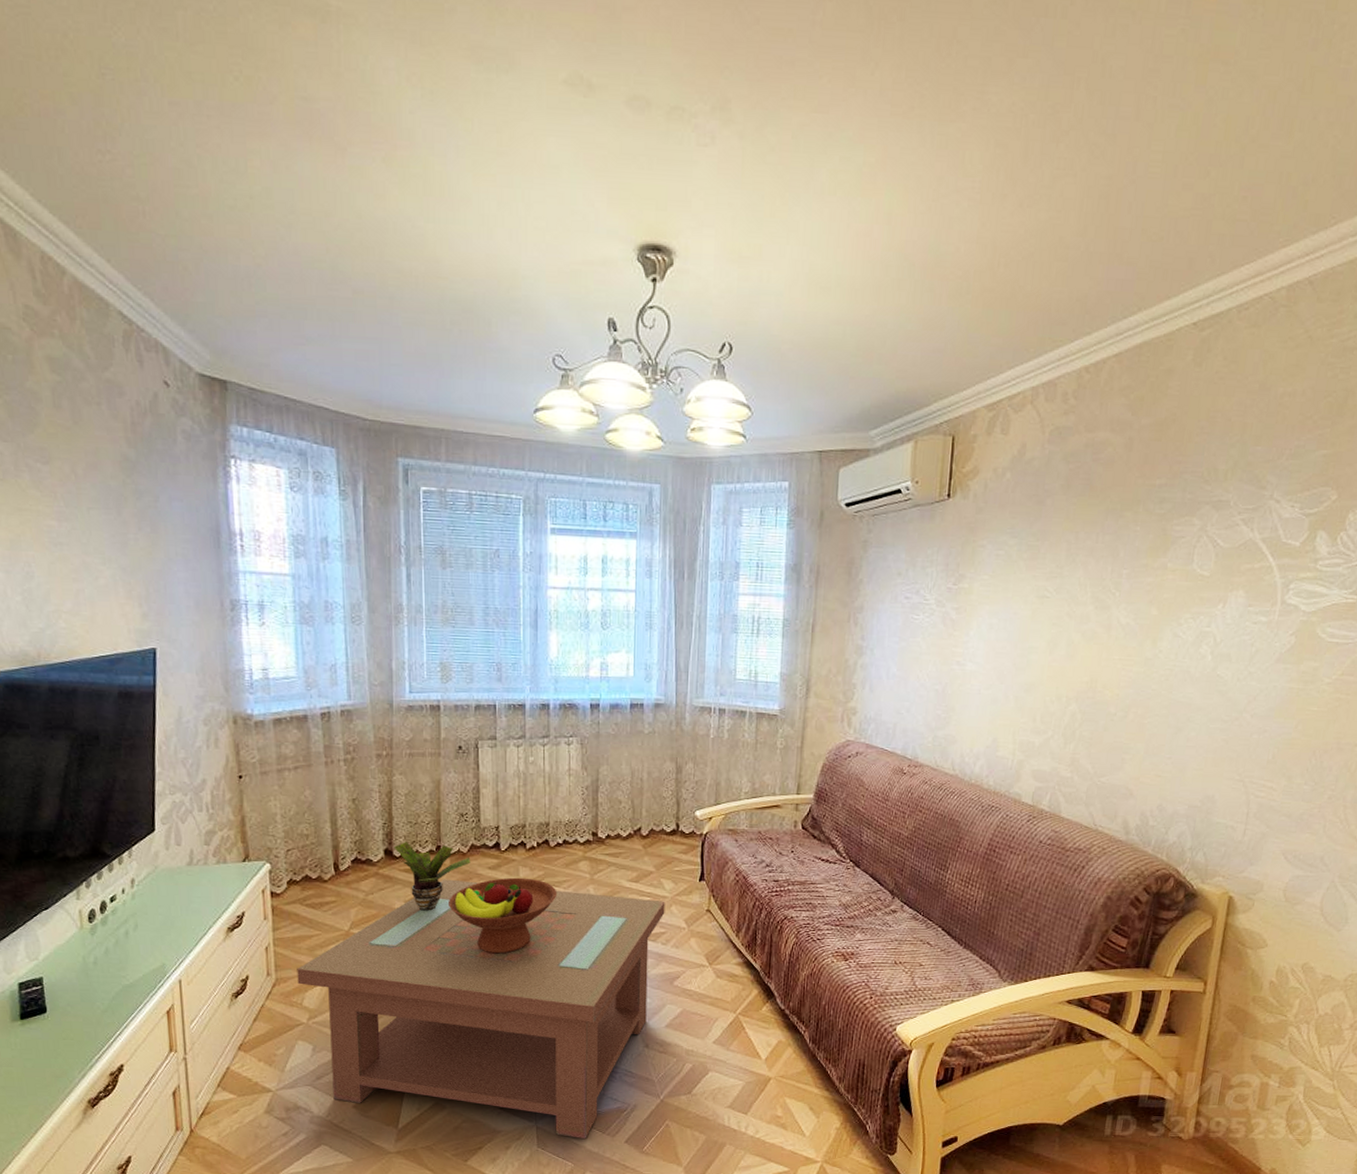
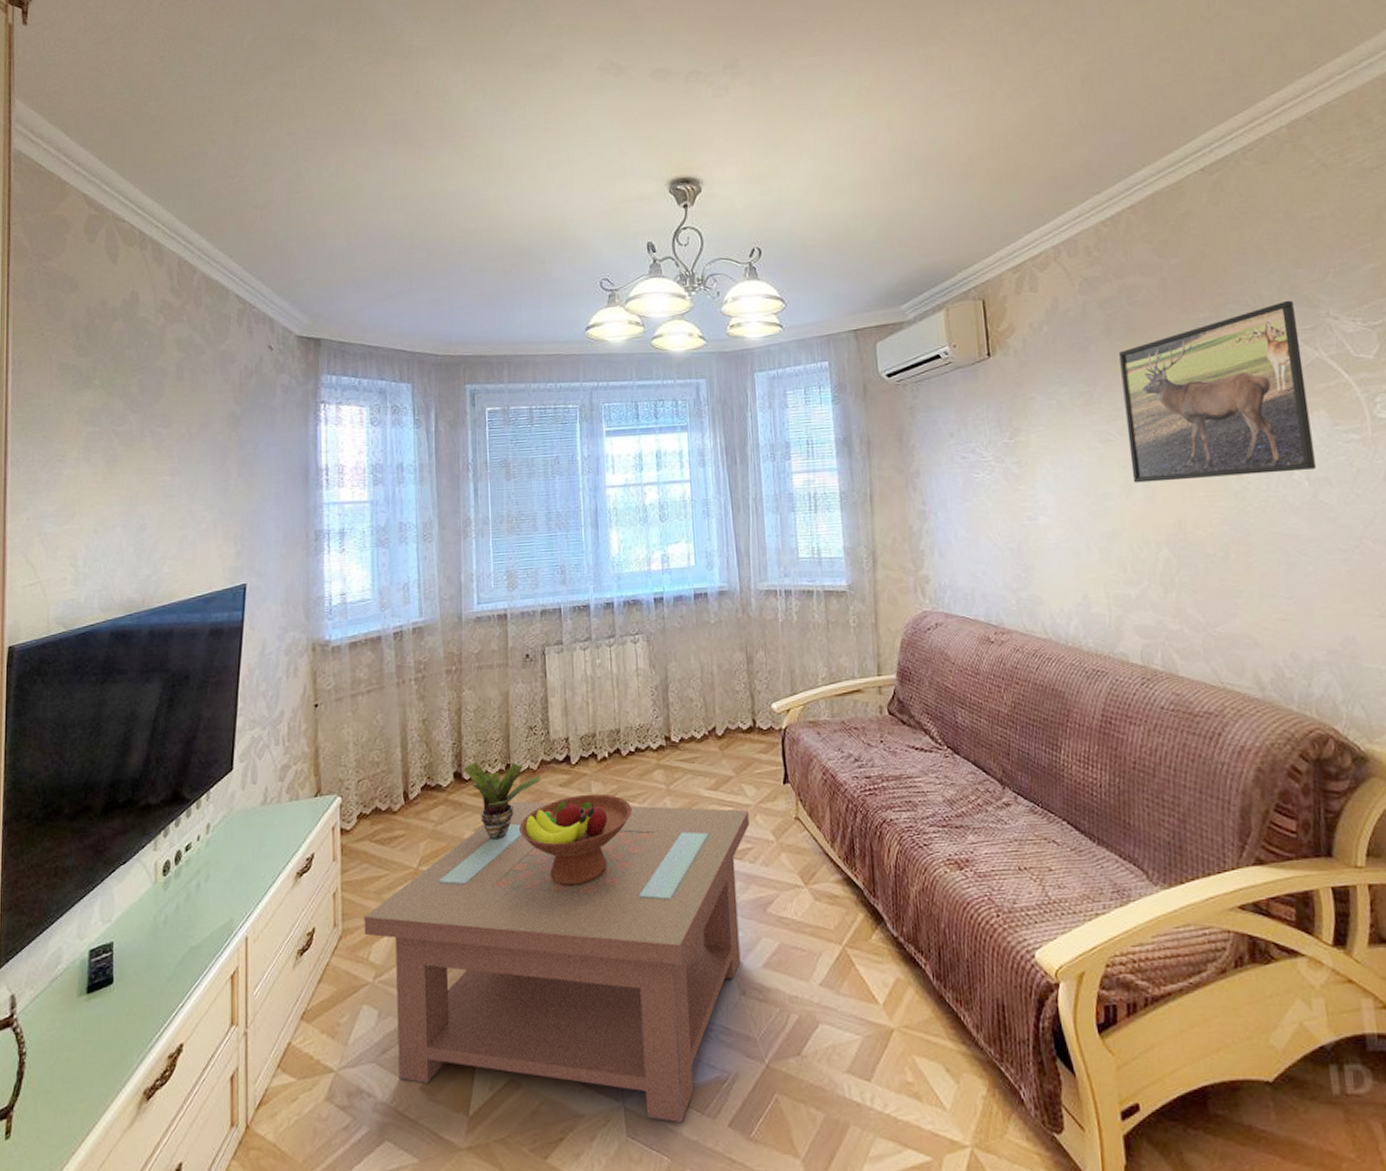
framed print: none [1059,477,1244,646] -> present [1119,300,1316,483]

